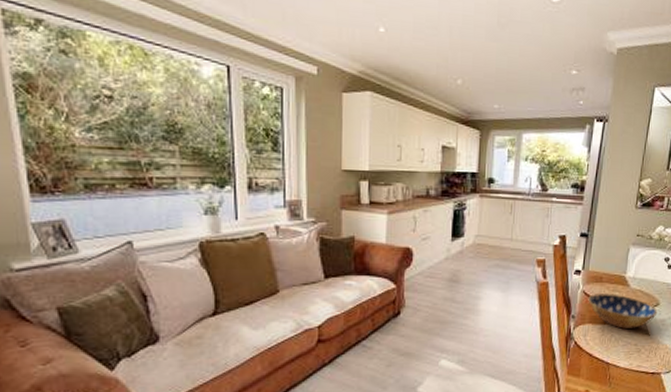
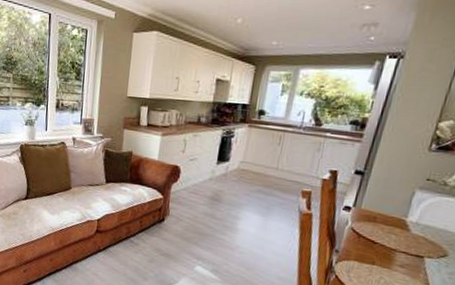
bowl: present [588,294,658,329] -> none [356,232,445,276]

